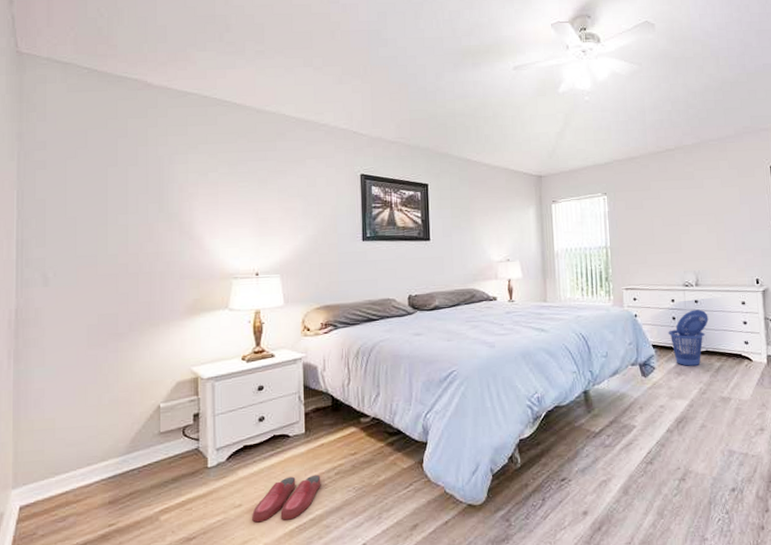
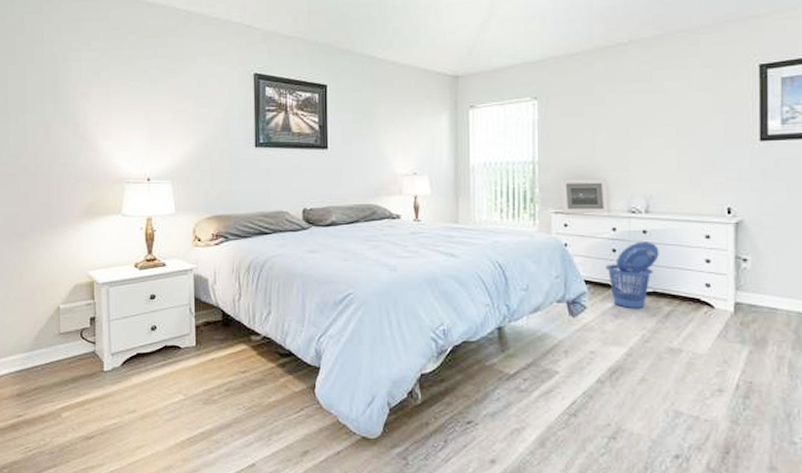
slippers: present [252,474,321,523] -> none [145,388,211,431]
picture frame: none [629,258,668,290] -> present [561,178,609,214]

